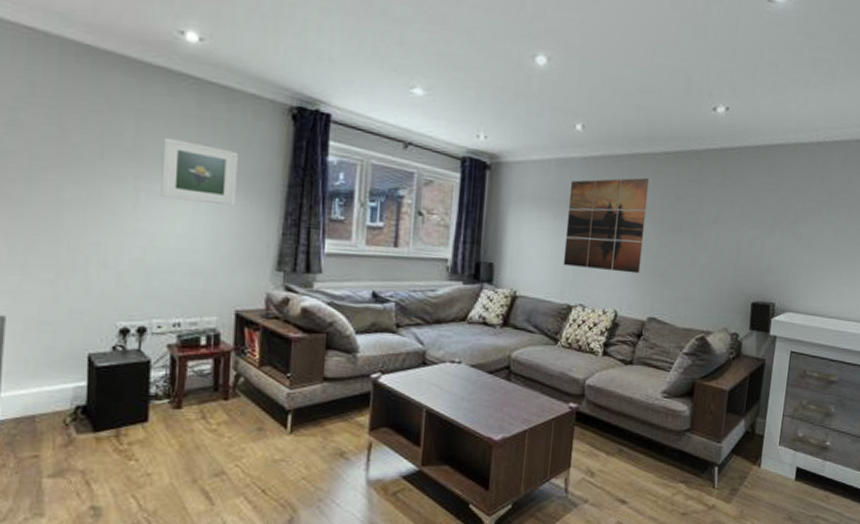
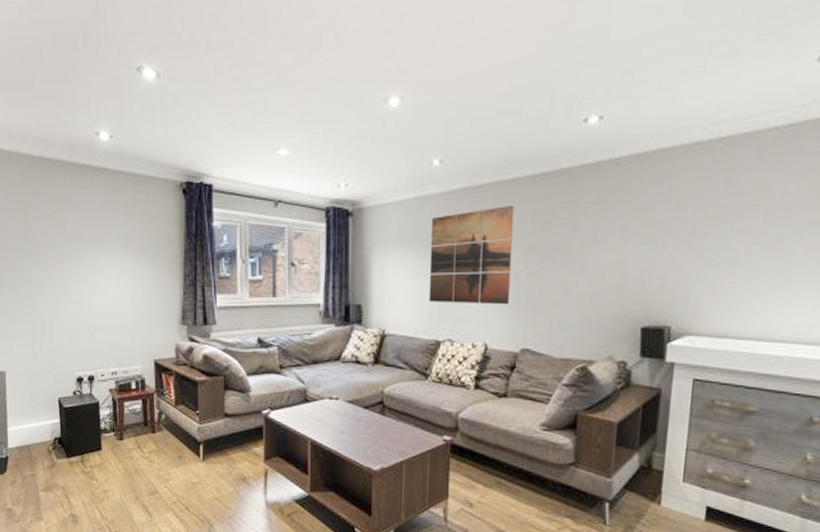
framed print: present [161,137,238,207] -> none [92,222,147,274]

